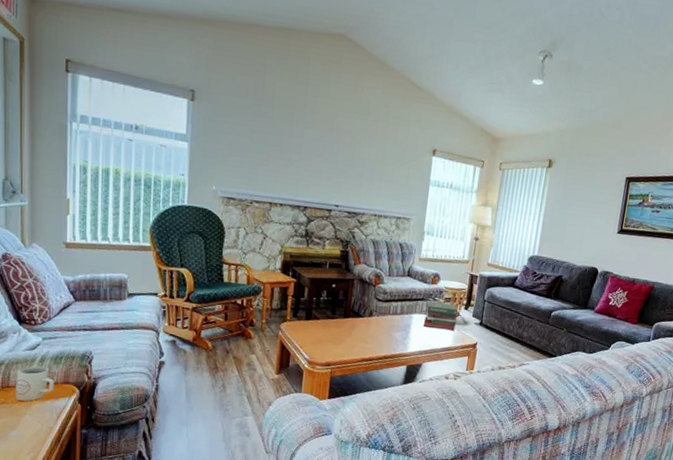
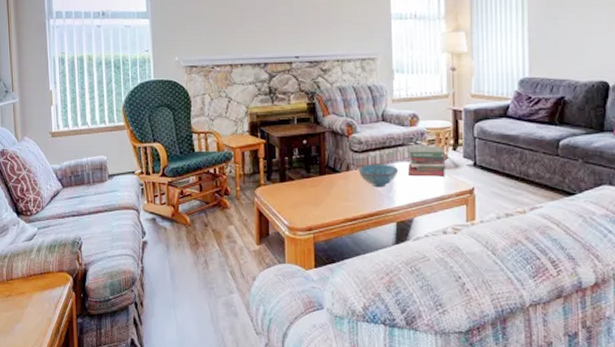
mug: present [15,366,55,401] -> none [17,256,51,293]
decorative bowl: none [379,312,416,335] -> present [358,163,399,188]

